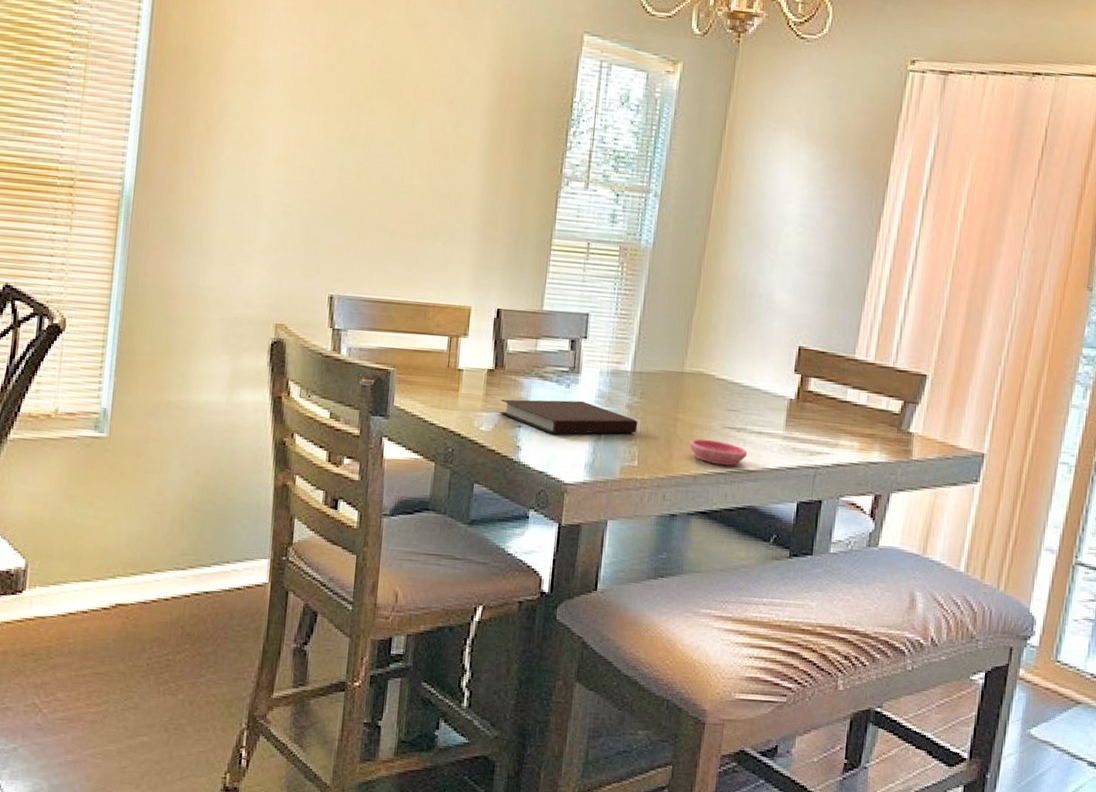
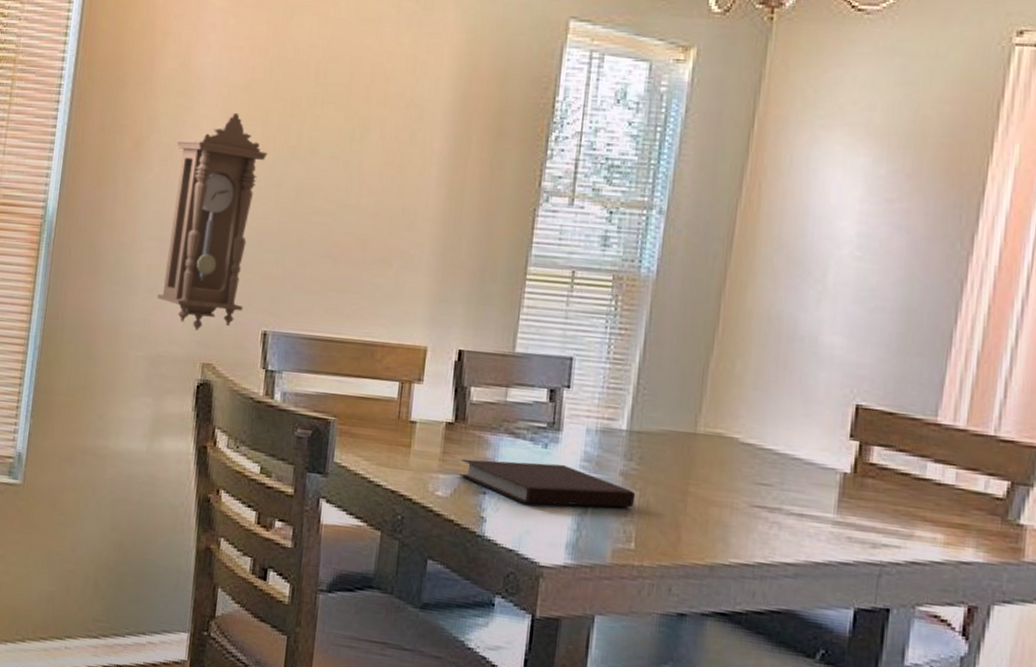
pendulum clock: none [233,101,331,295] -> present [157,112,268,331]
saucer: present [690,438,747,466] -> none [704,518,783,556]

